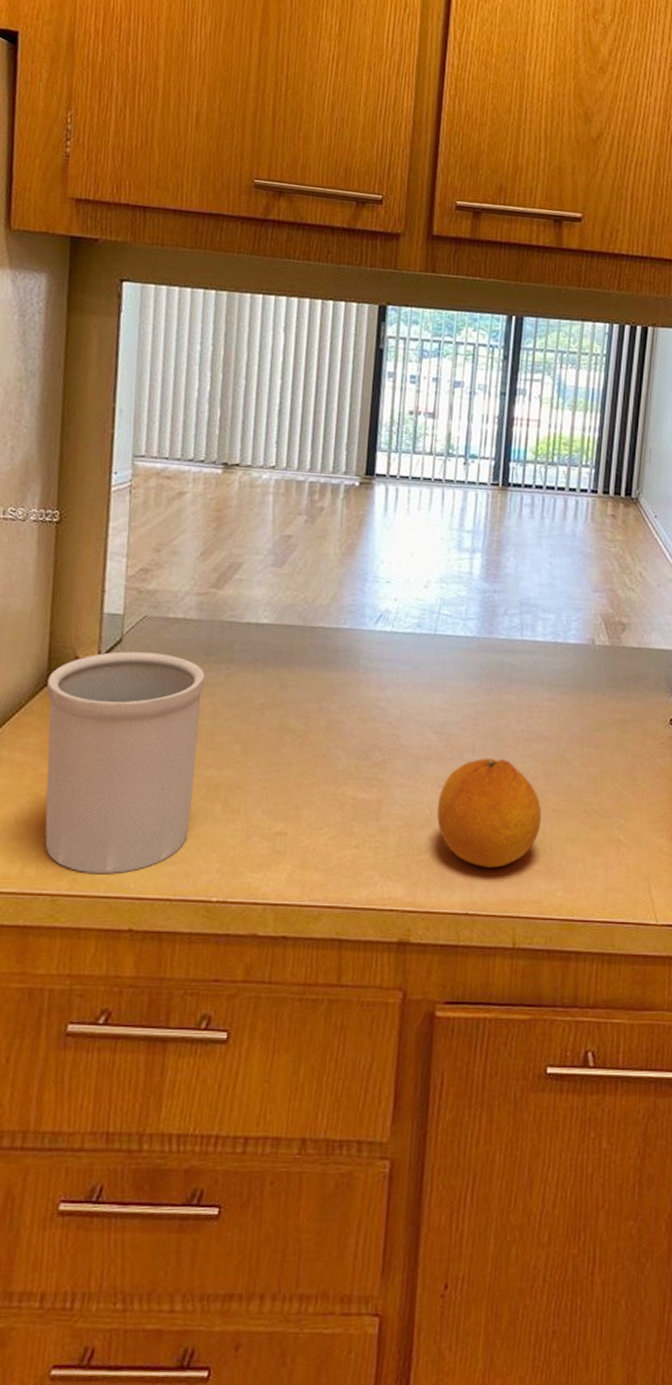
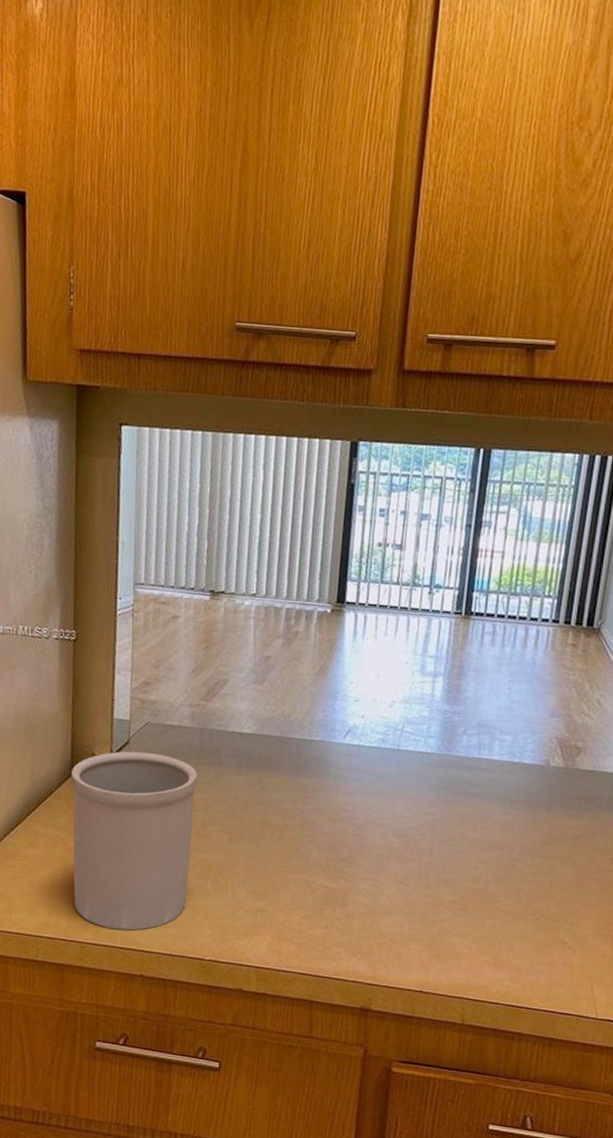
fruit: present [436,758,542,868] -> none [396,860,493,956]

